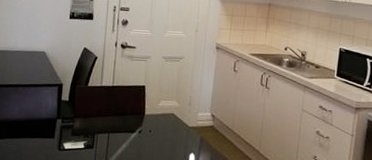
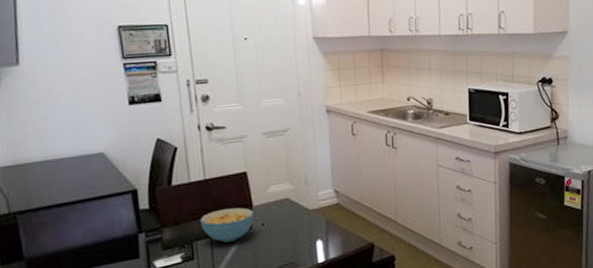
cereal bowl: none [103,112,145,140] -> present [200,207,254,243]

